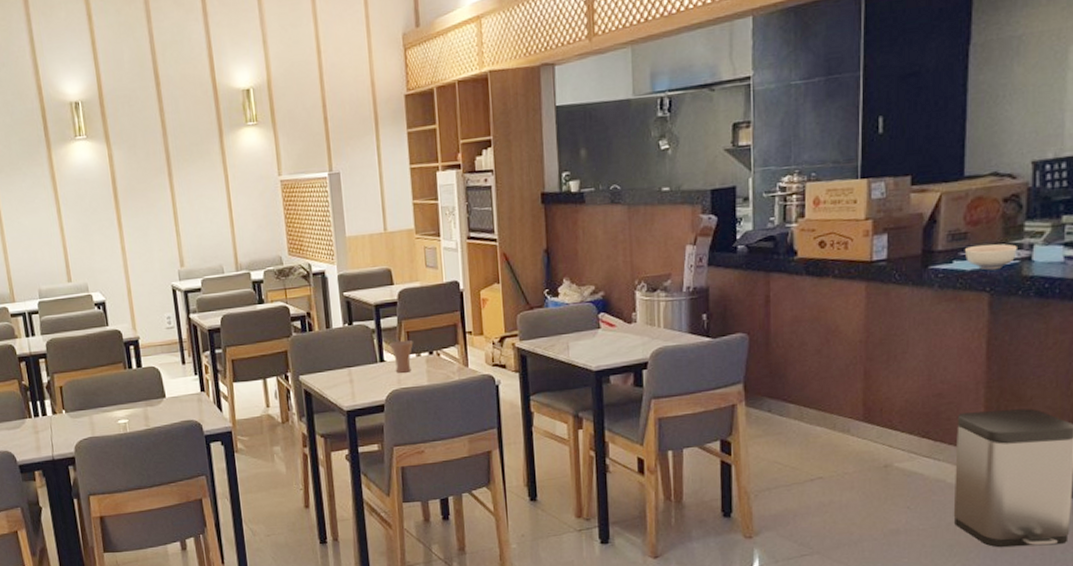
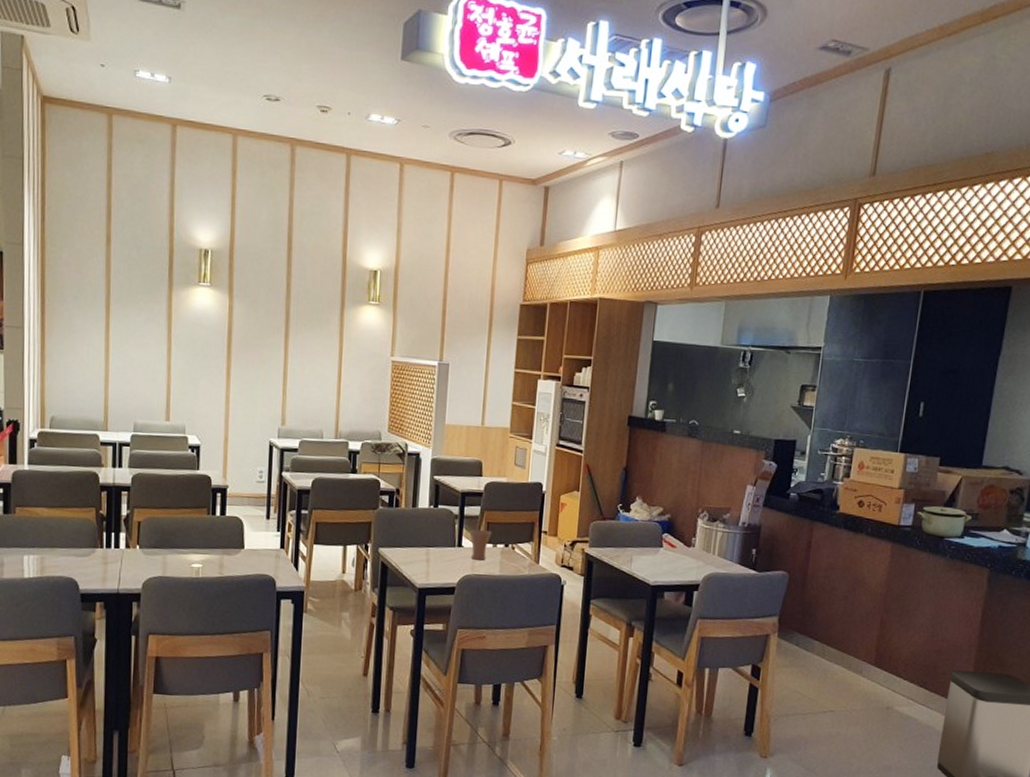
saucepan: none [891,230,959,268] -> present [916,506,972,539]
bowl: present [964,244,1019,271] -> none [974,526,1017,550]

